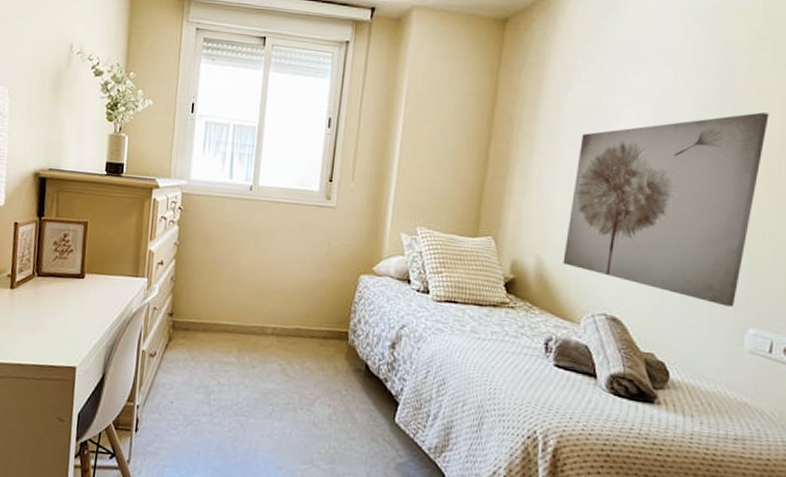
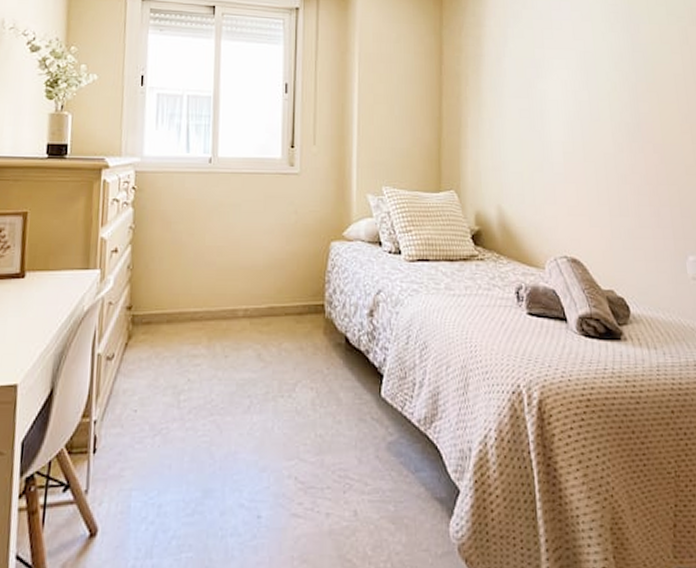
wall art: present [563,112,769,307] -> none [521,59,673,237]

